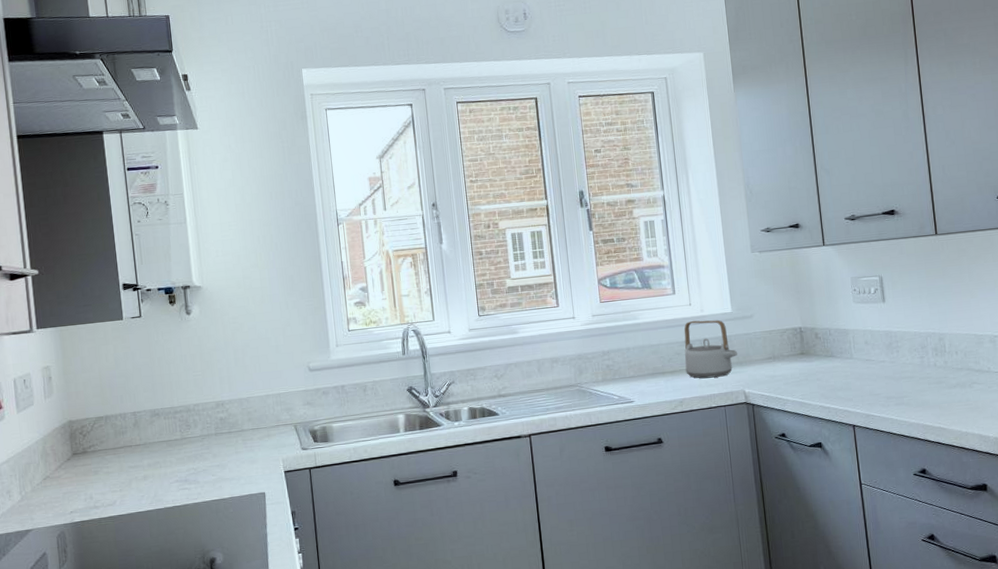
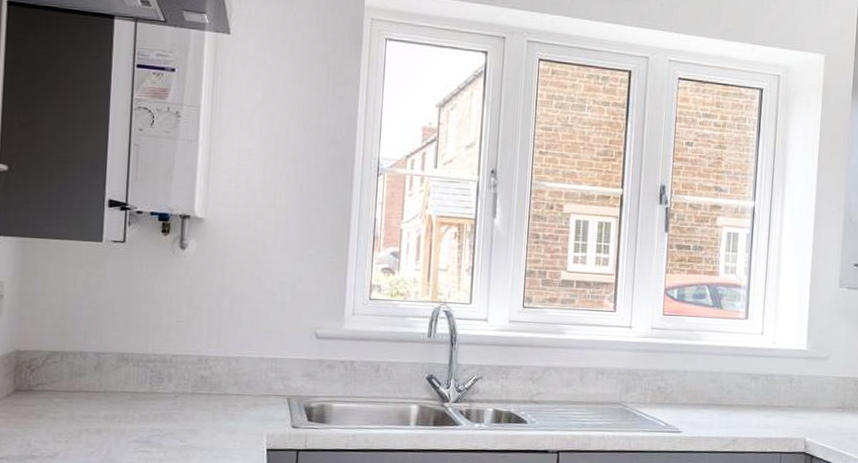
teapot: present [684,319,738,379] -> none [744,352,806,420]

